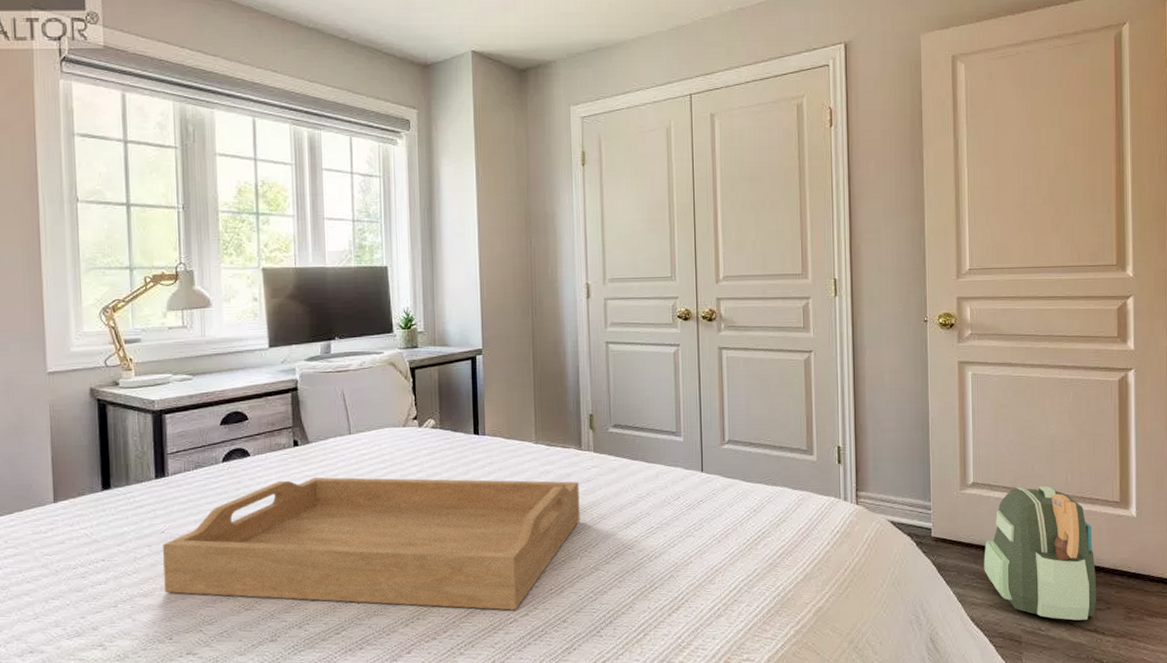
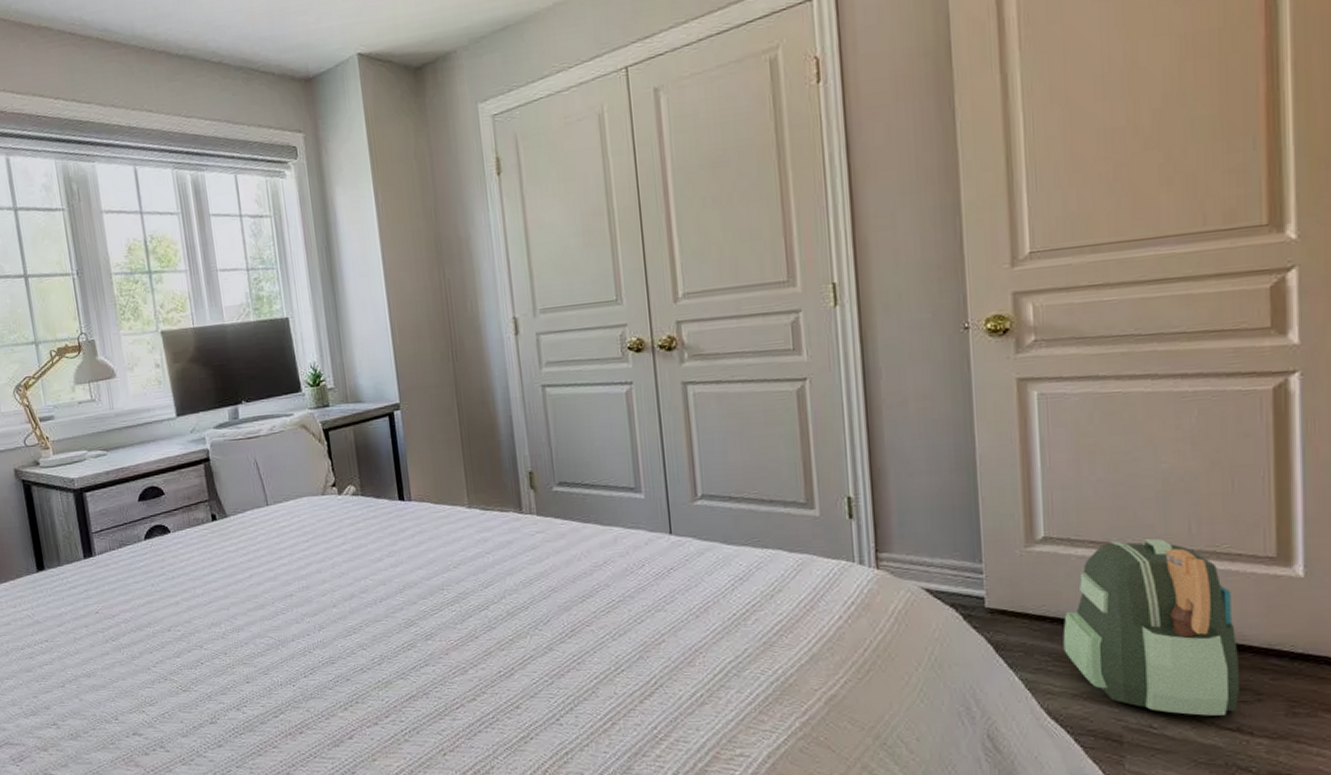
serving tray: present [163,477,580,610] -> none [98,549,527,695]

